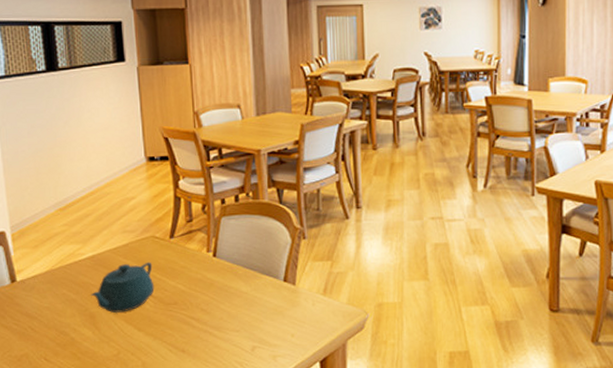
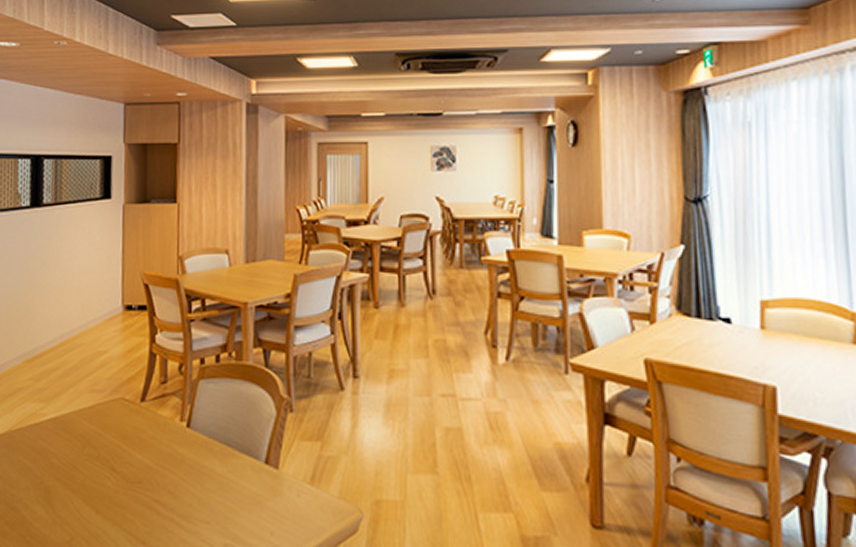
teapot: present [91,262,155,313] -> none [49,428,119,489]

